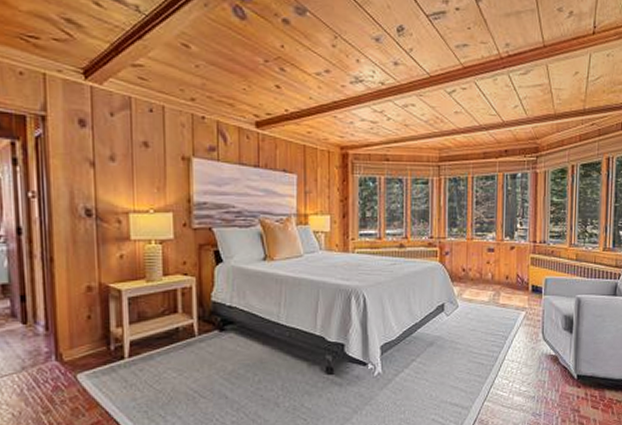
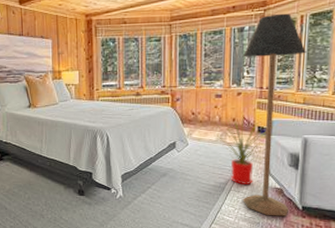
house plant: none [489,274,547,352] -> present [216,117,273,184]
floor lamp: none [516,161,578,388] -> present [242,13,306,216]

